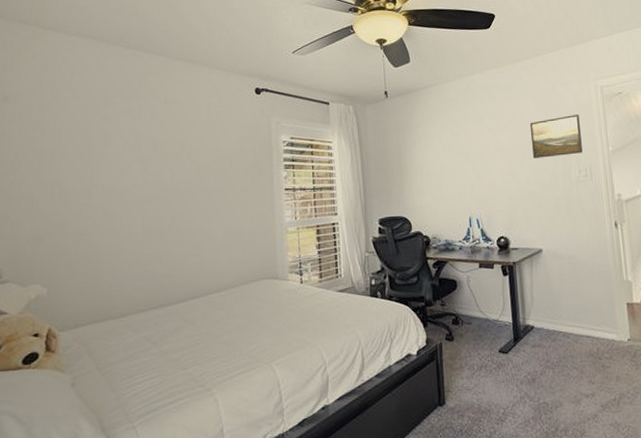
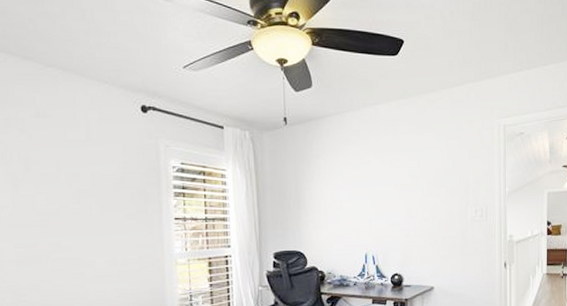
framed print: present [530,115,583,158] -> none [431,153,480,196]

